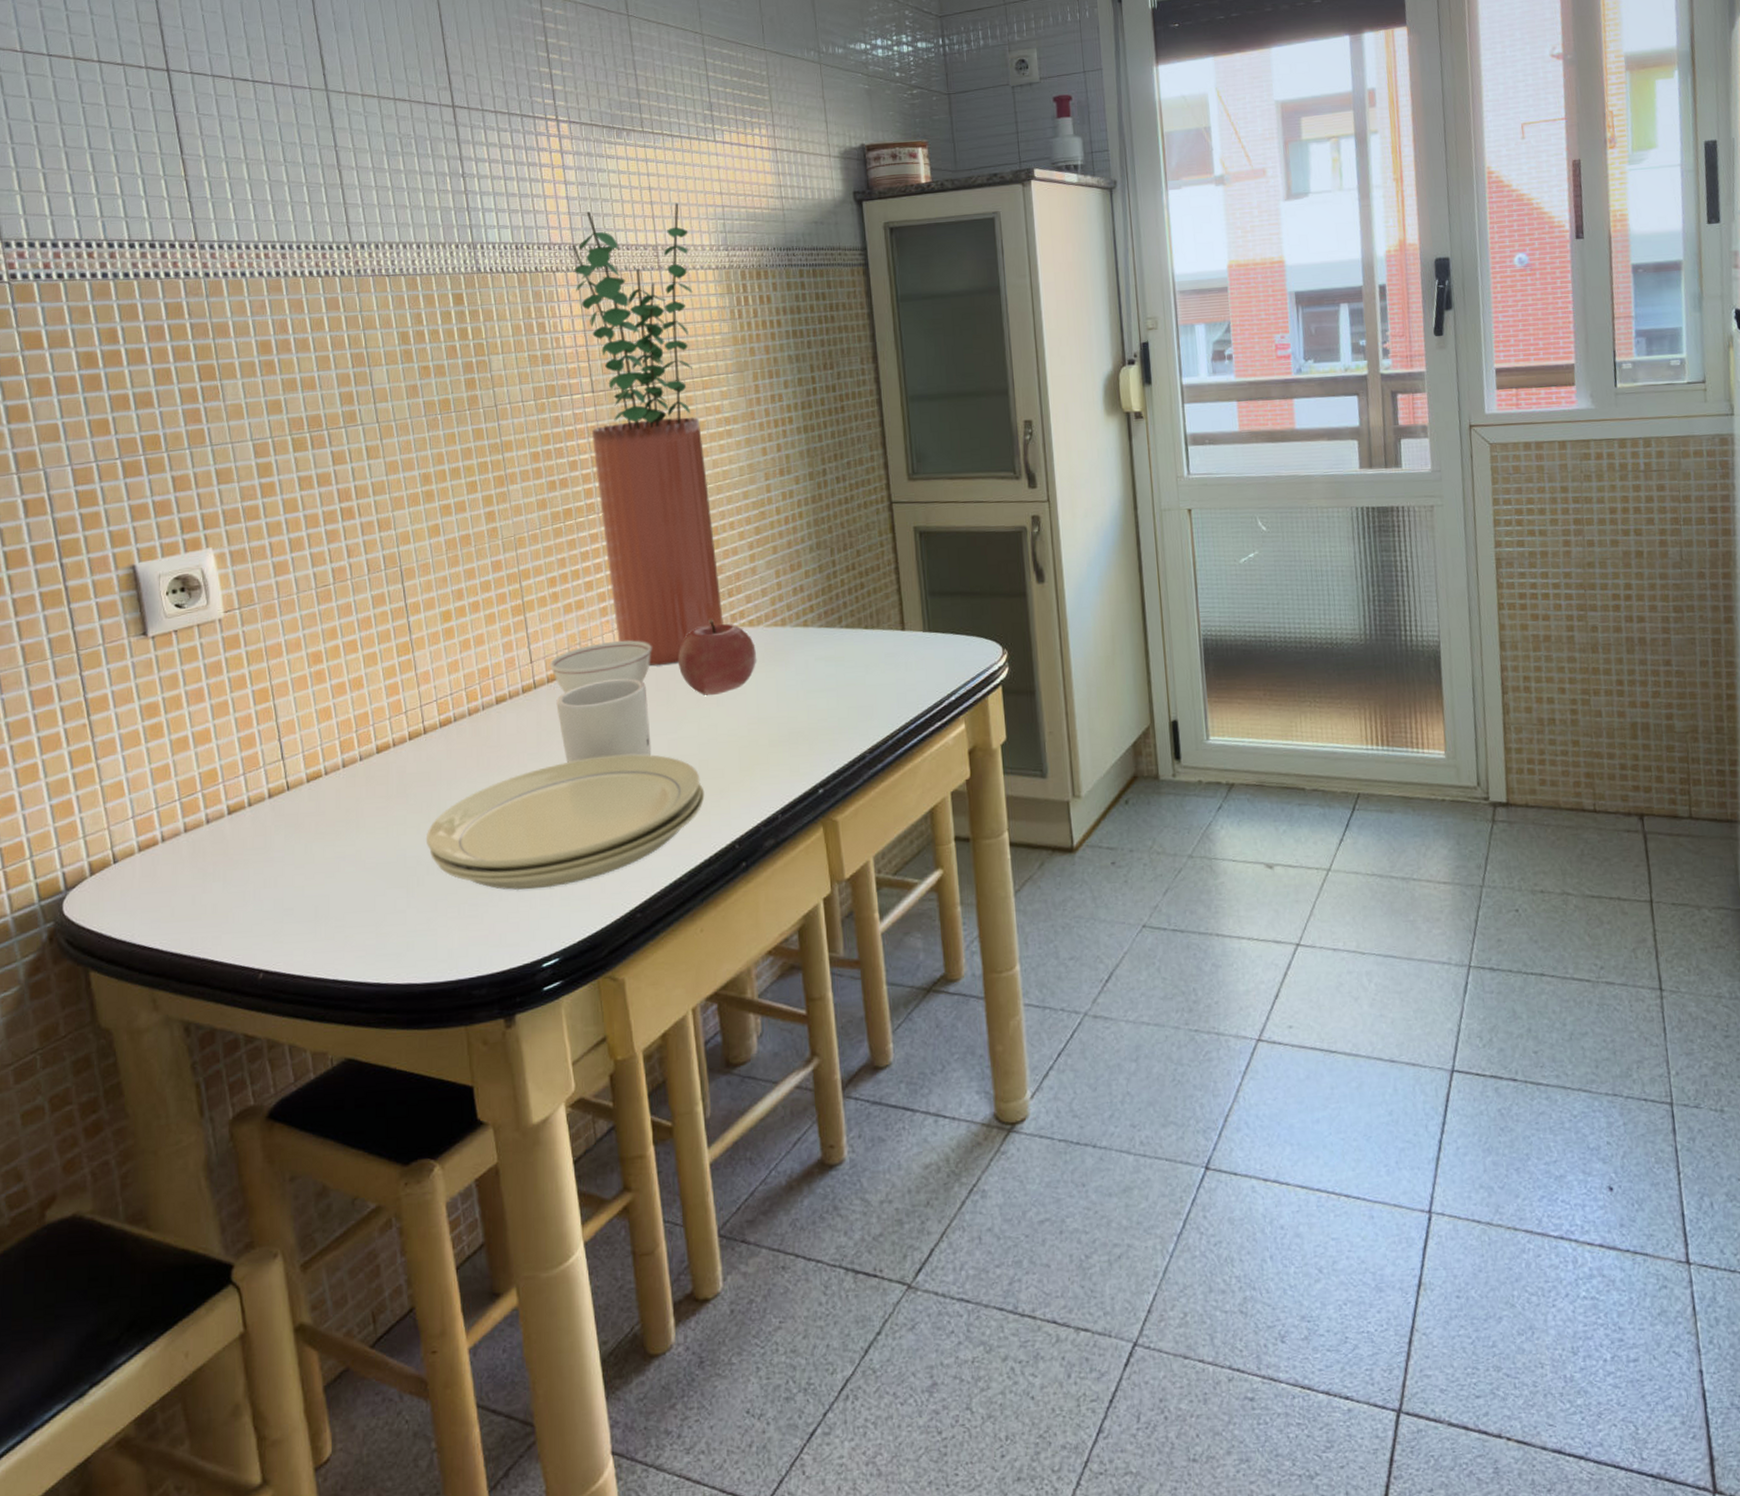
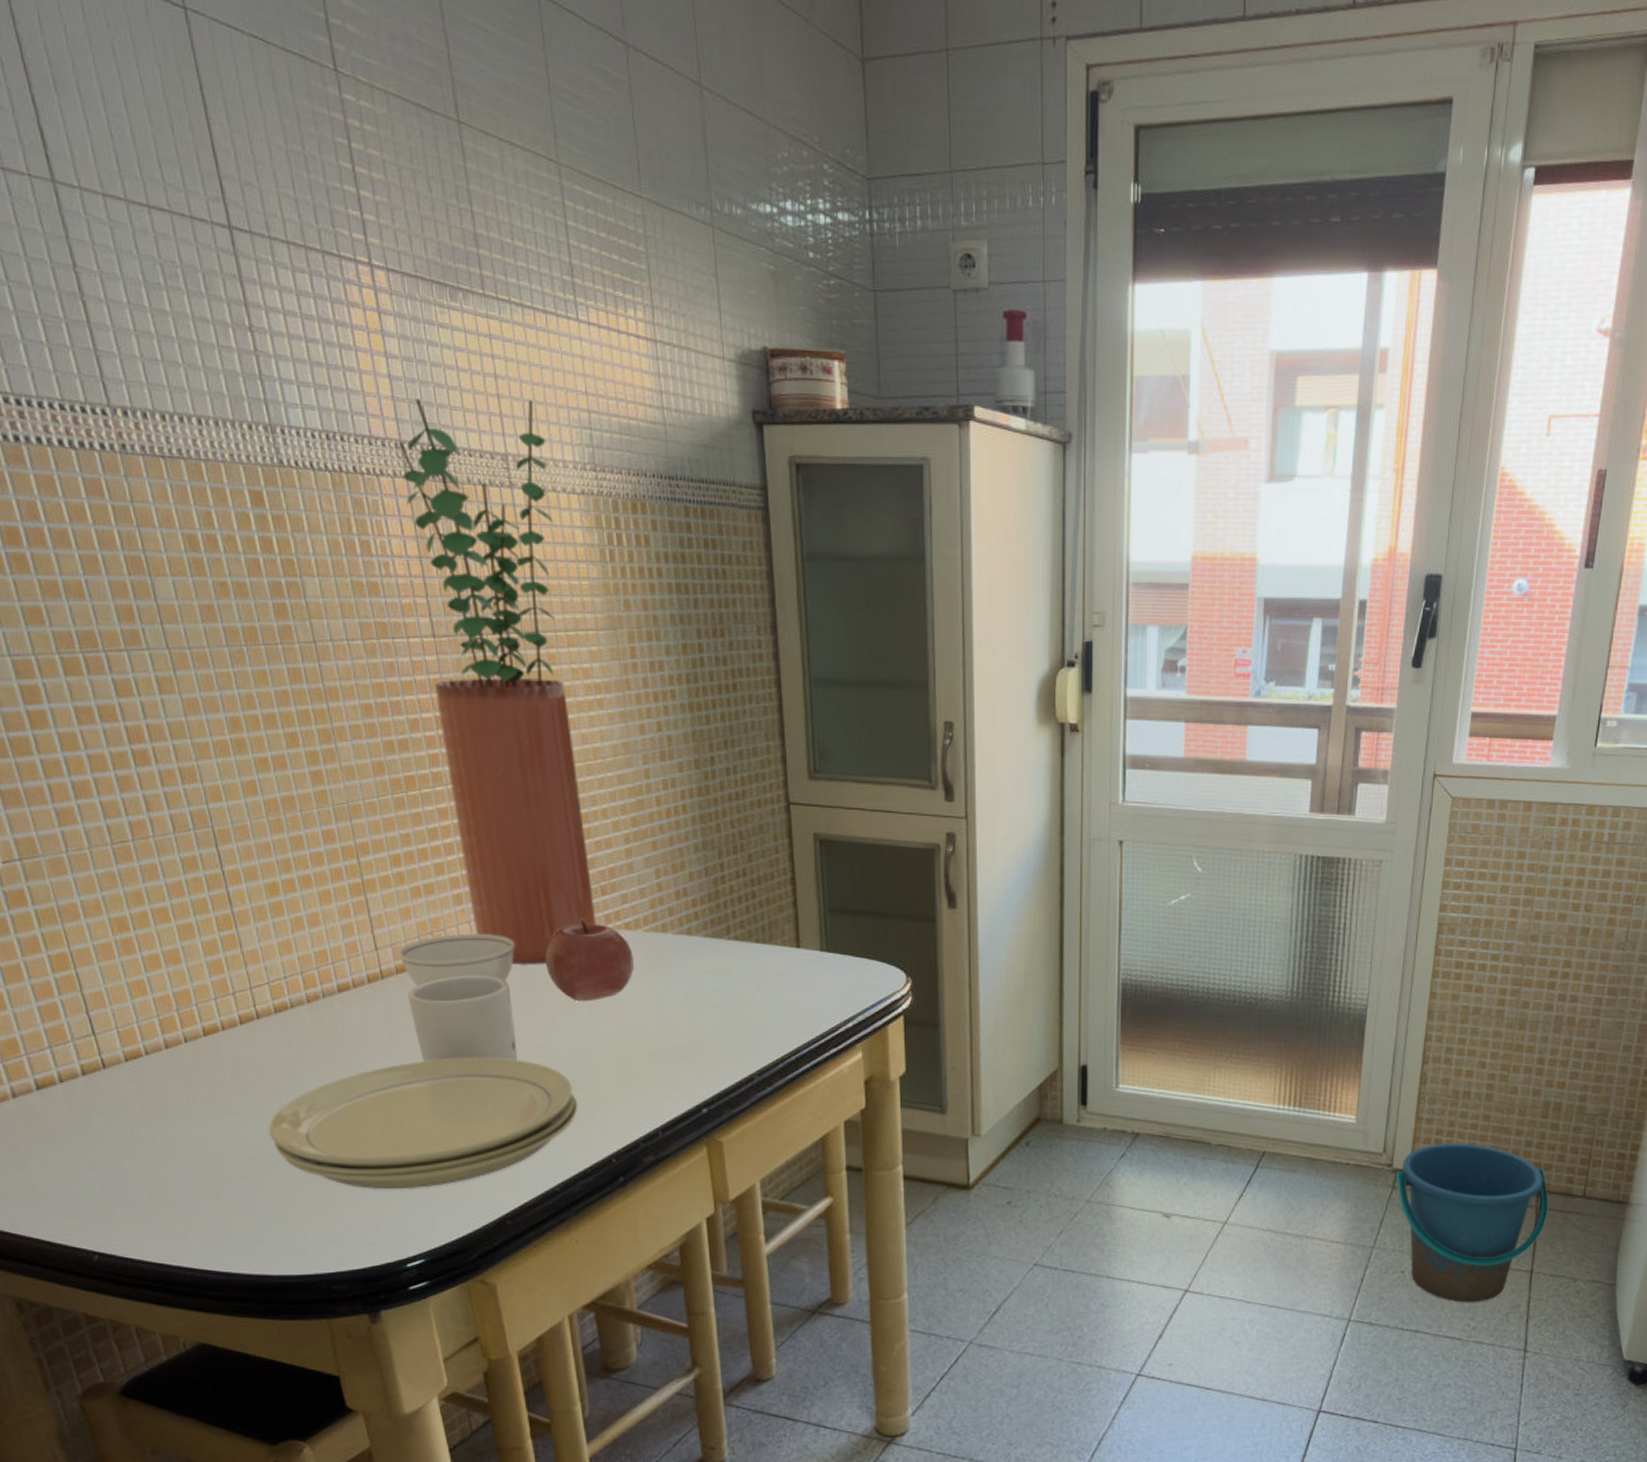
bucket: none [1493,771,1657,940] -> present [1395,1143,1549,1303]

